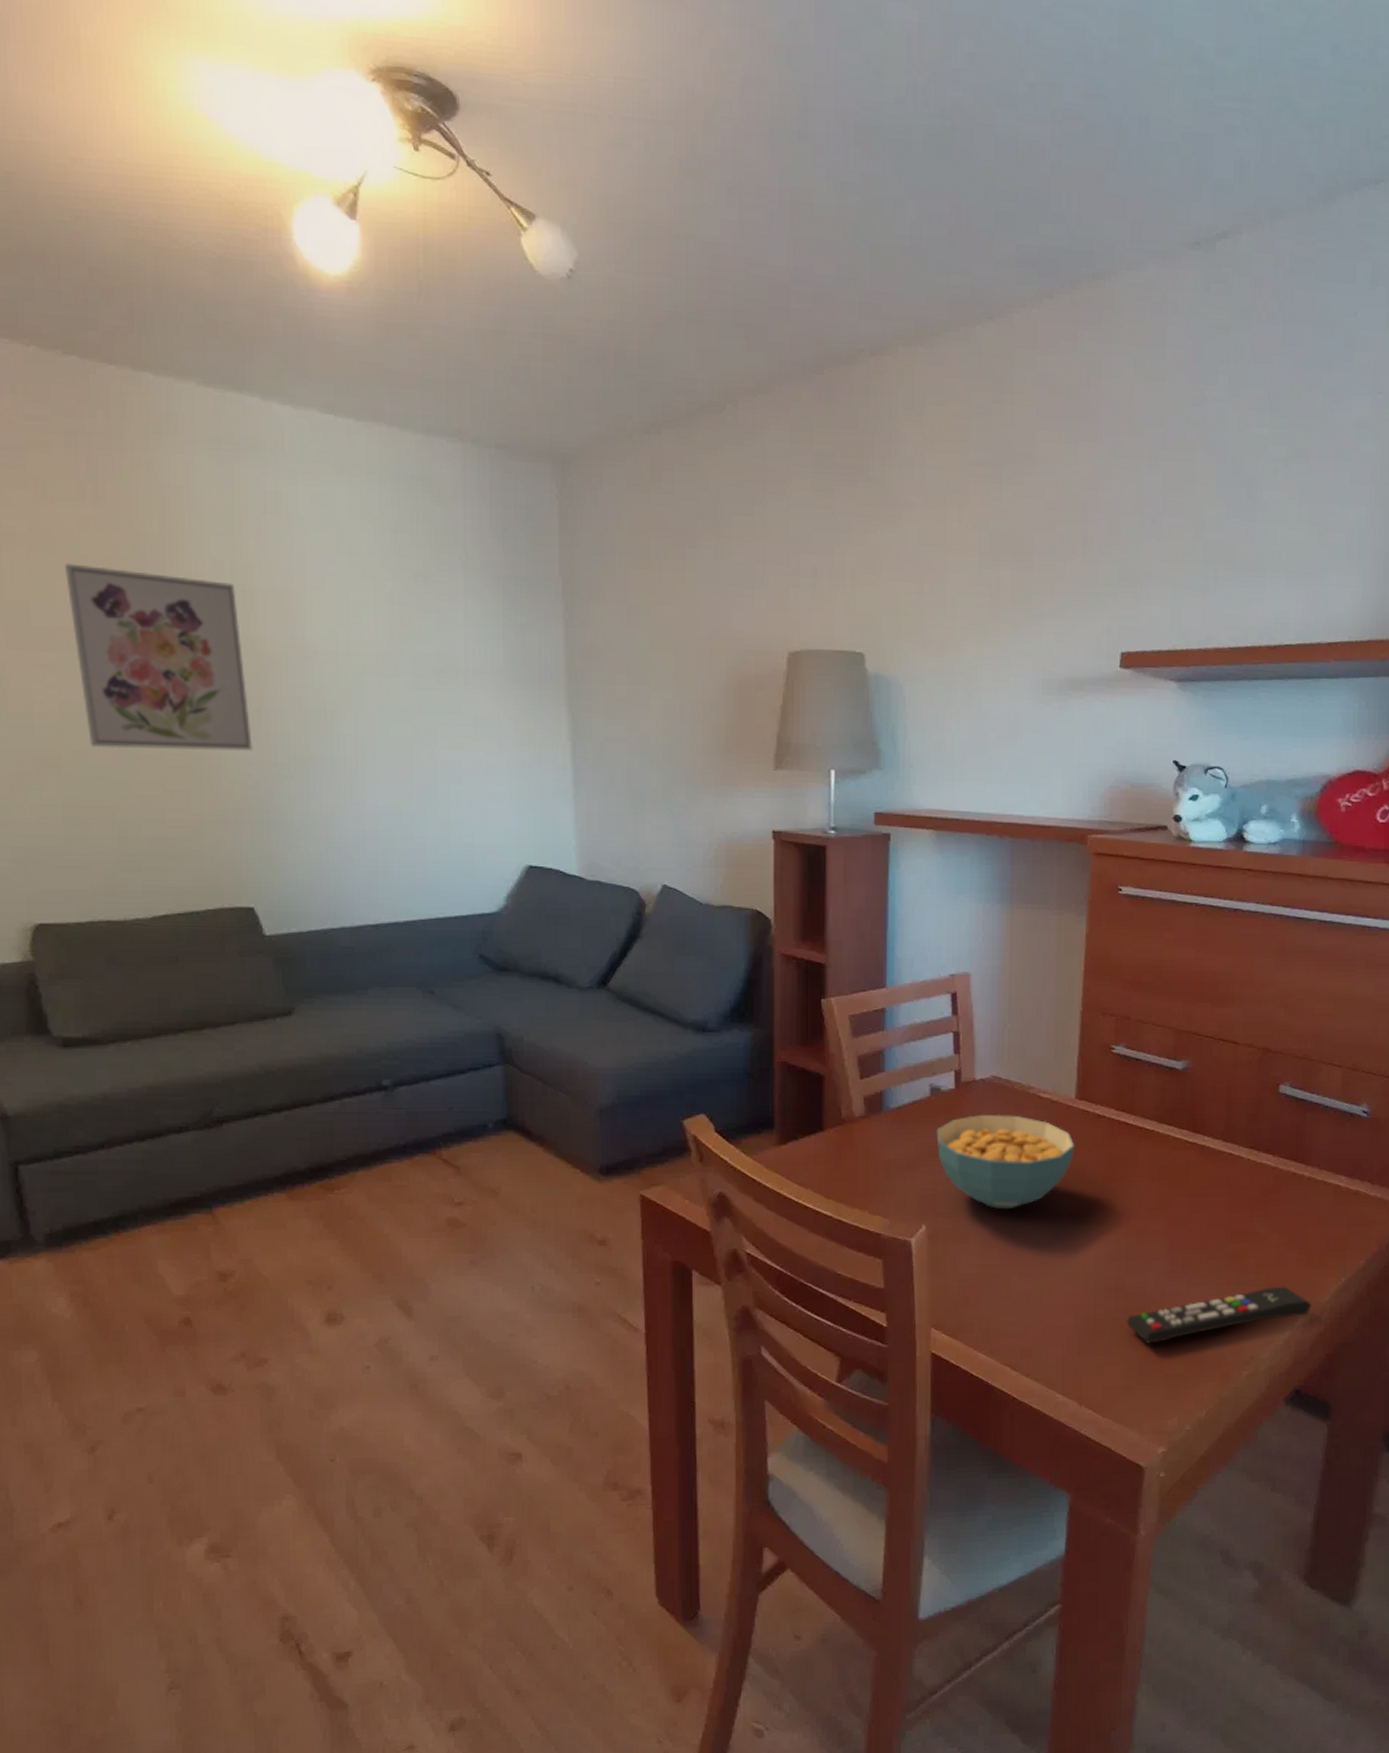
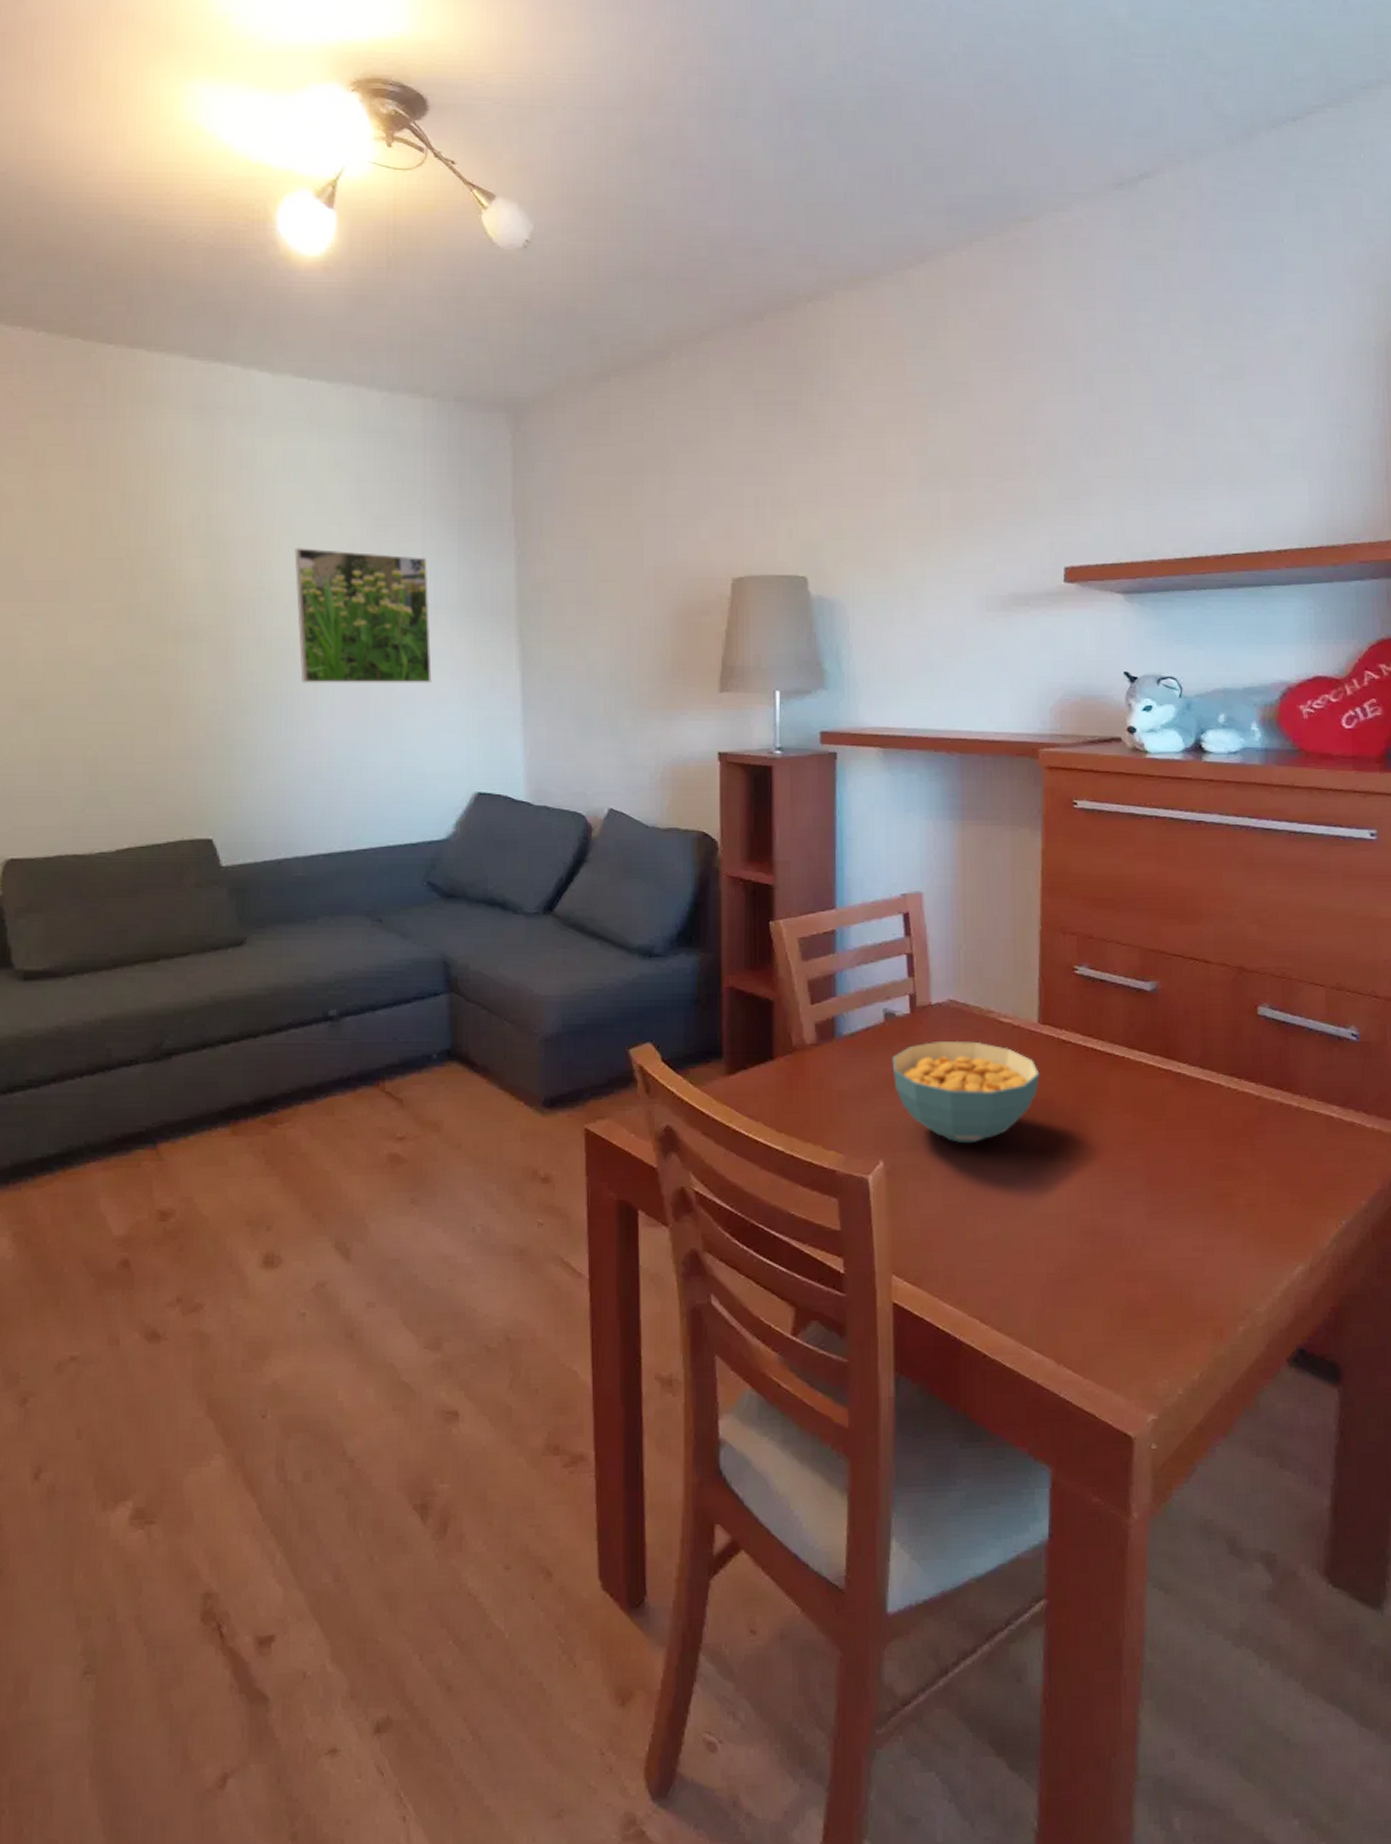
wall art: present [65,563,253,751] -> none [57,521,219,690]
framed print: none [328,602,478,752] -> present [294,548,432,683]
remote control: present [1127,1286,1312,1344] -> none [1105,1229,1311,1294]

